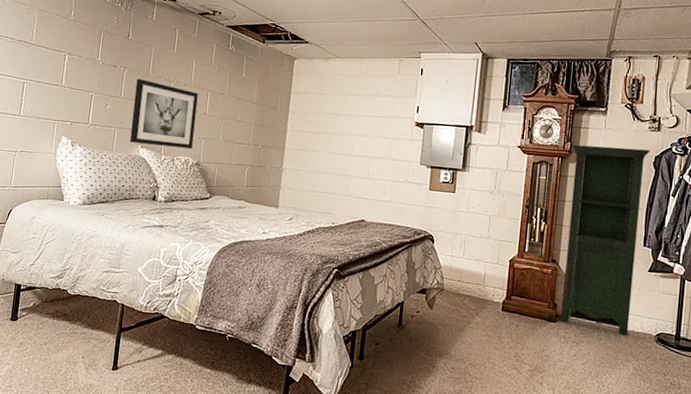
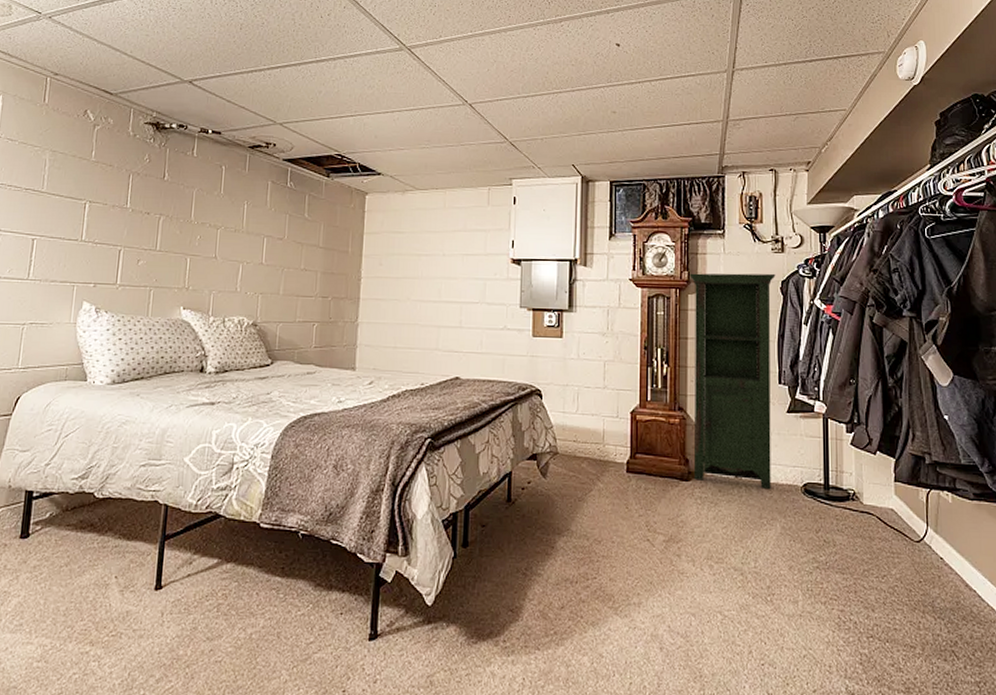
wall art: present [129,79,198,150] -> none [169,227,252,308]

